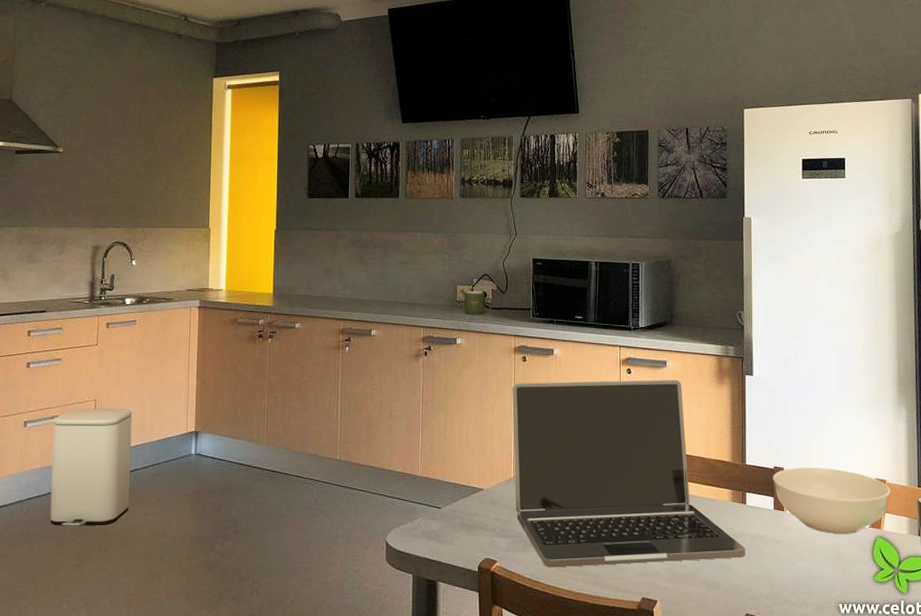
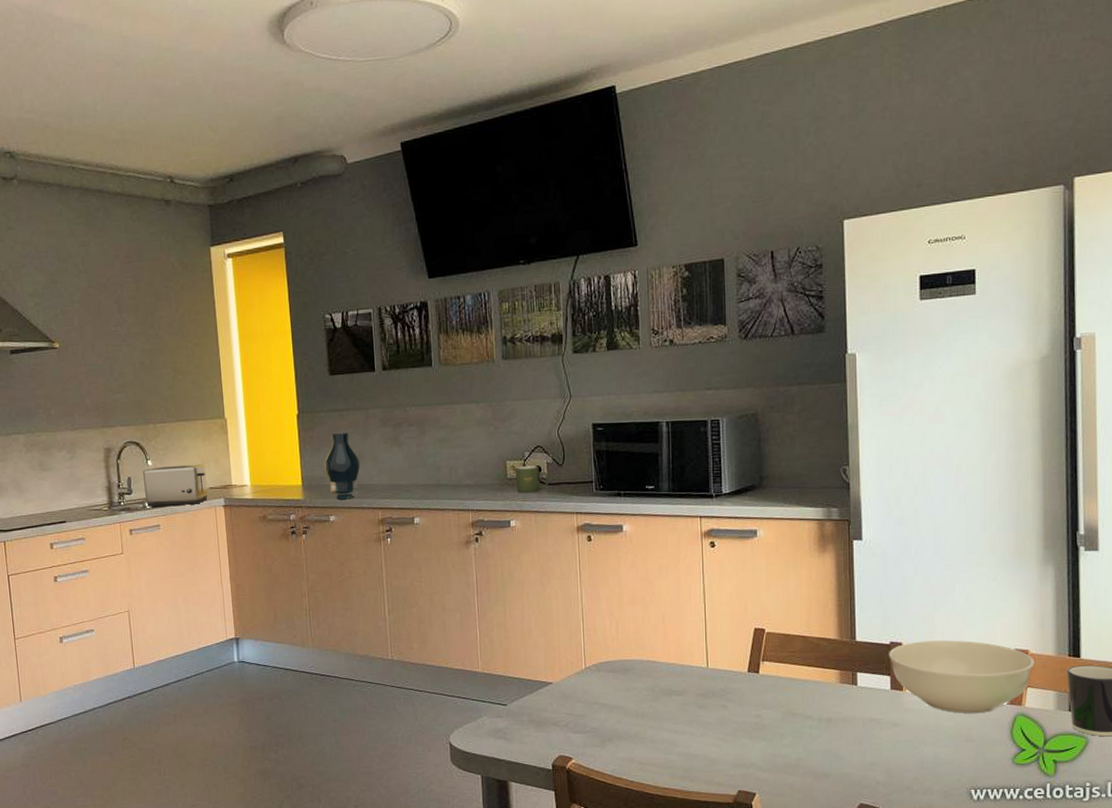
pedal bin: present [50,407,133,527] -> none [88,618,177,741]
toaster: none [126,267,186,304] -> present [143,464,208,508]
vase: none [295,249,328,309] -> present [324,433,361,500]
laptop: present [512,380,745,568] -> none [578,551,858,763]

